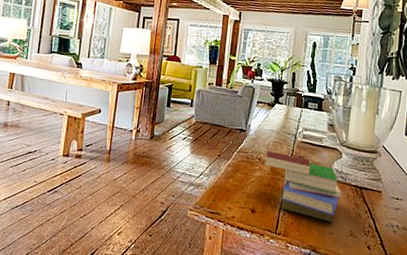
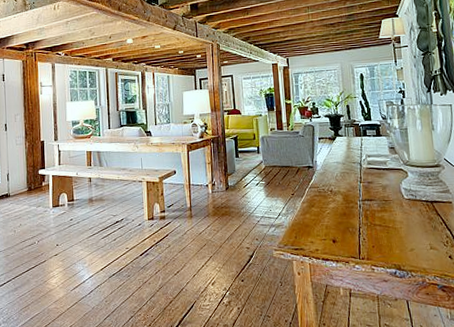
book: present [265,151,341,222] -> none [336,182,415,239]

